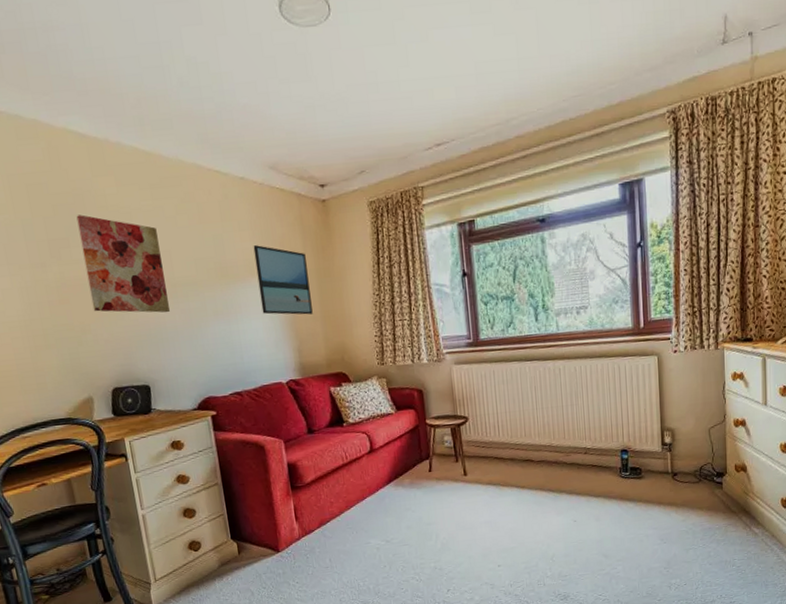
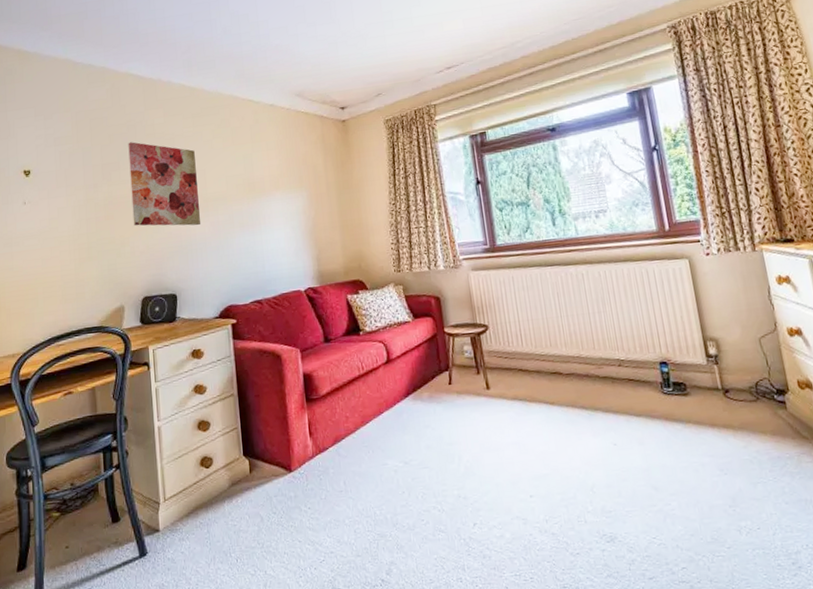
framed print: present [253,245,313,315] -> none [279,162,332,225]

